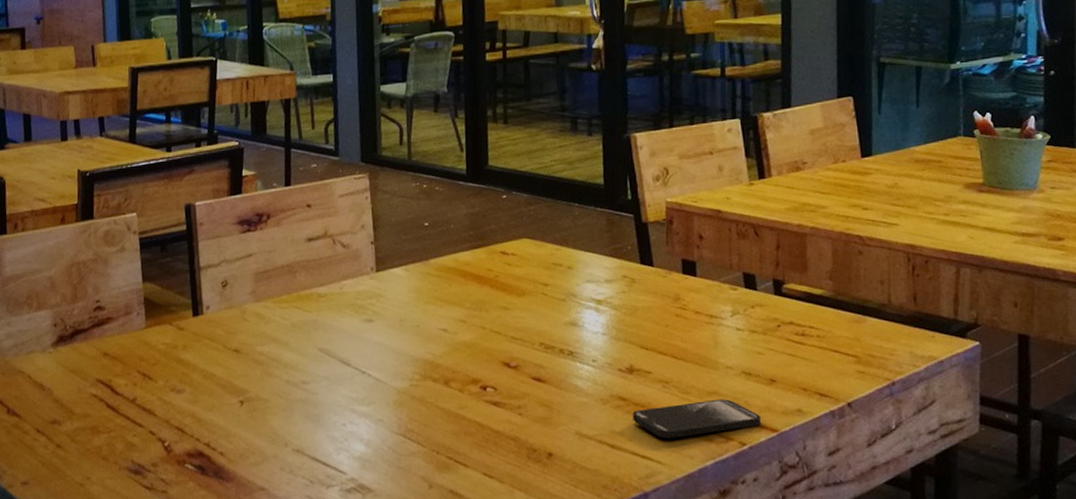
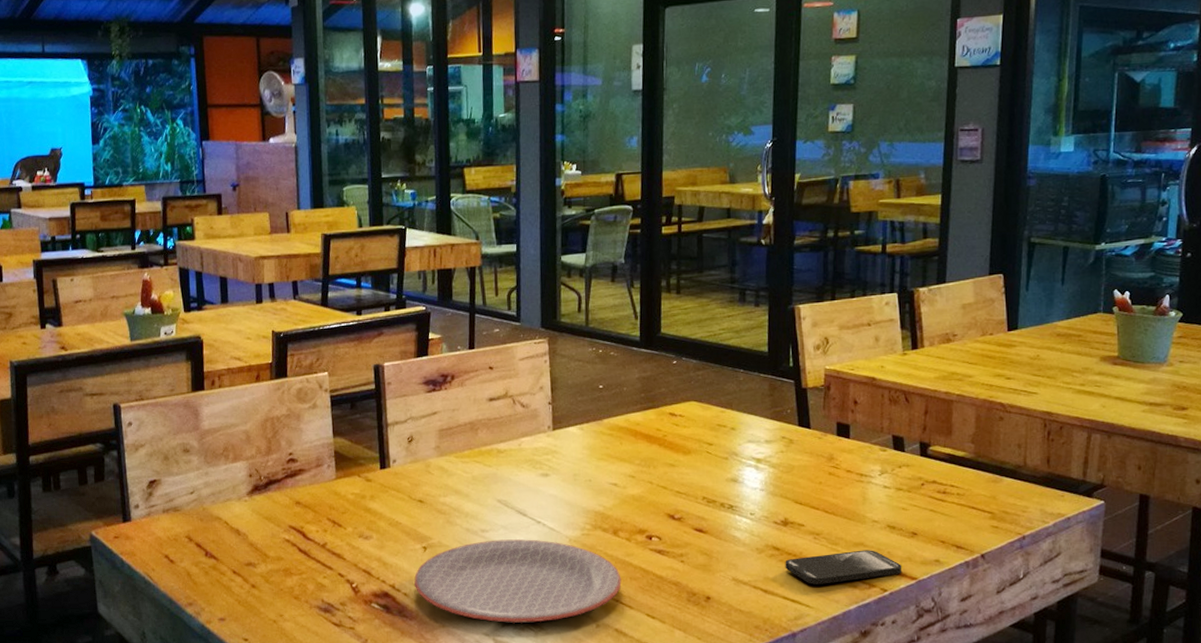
plate: none [231,391,455,484] -> present [414,539,622,623]

